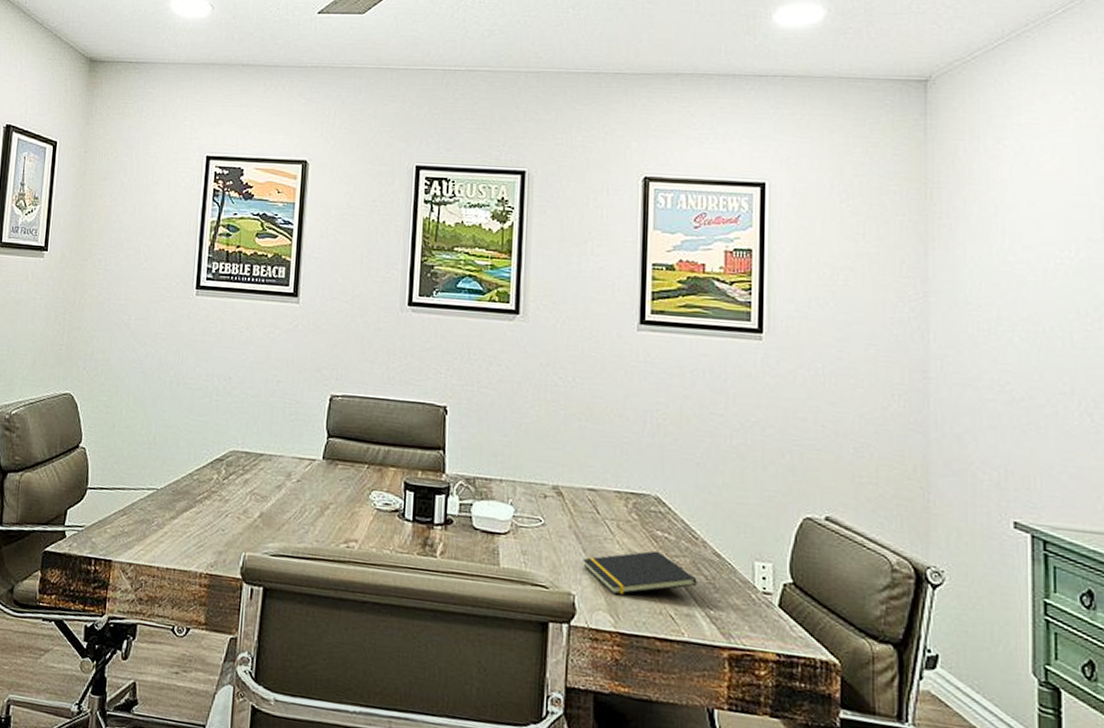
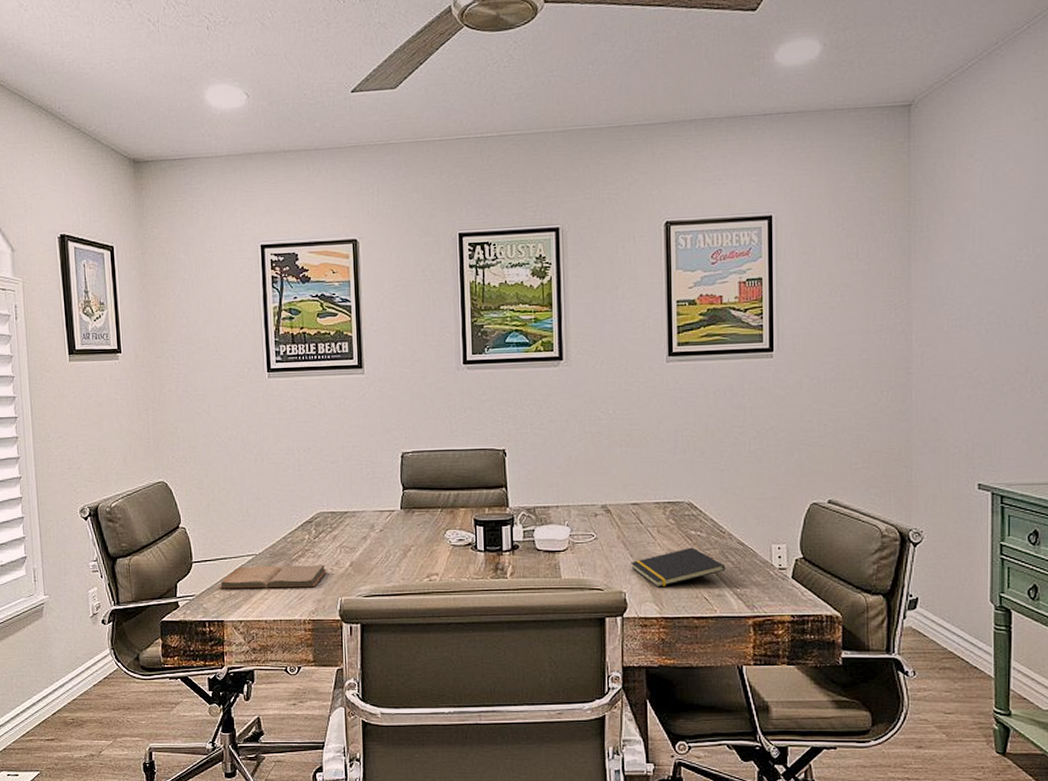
book: none [111,499,233,535] -> present [218,565,327,589]

